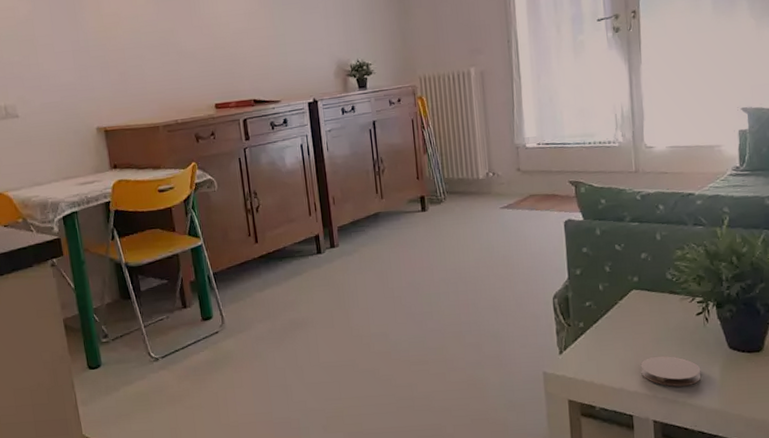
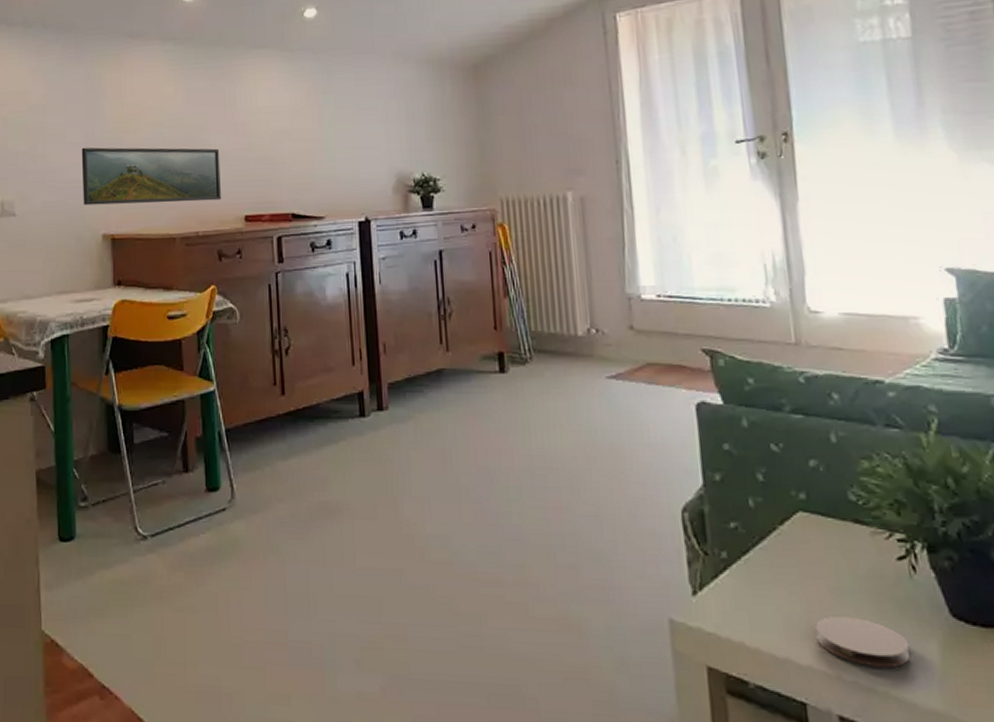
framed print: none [69,49,194,104] -> present [81,147,221,205]

